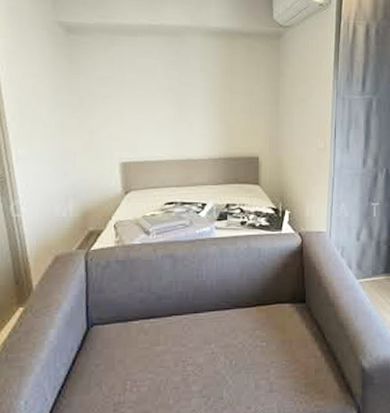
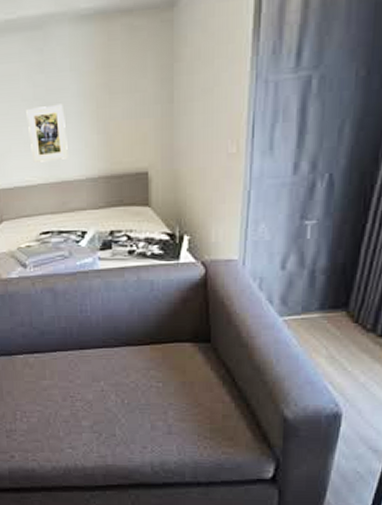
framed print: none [161,96,195,142] -> present [26,104,68,163]

